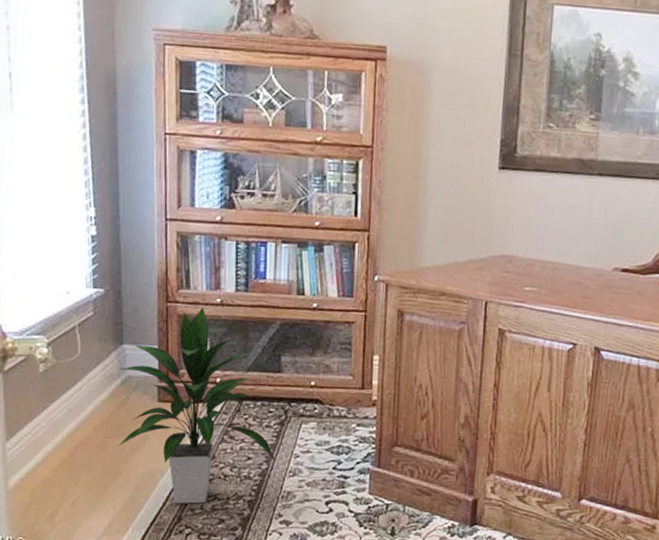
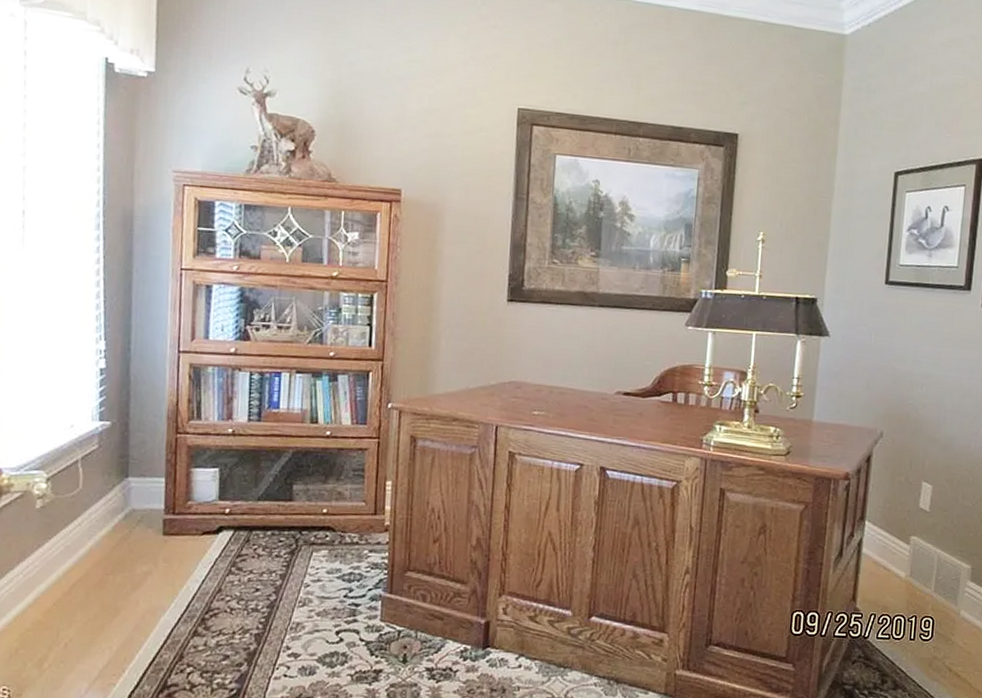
indoor plant: present [118,306,277,504] -> none [118,436,287,641]

